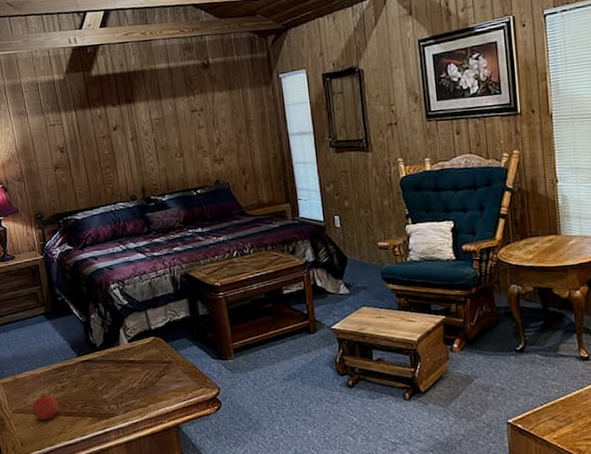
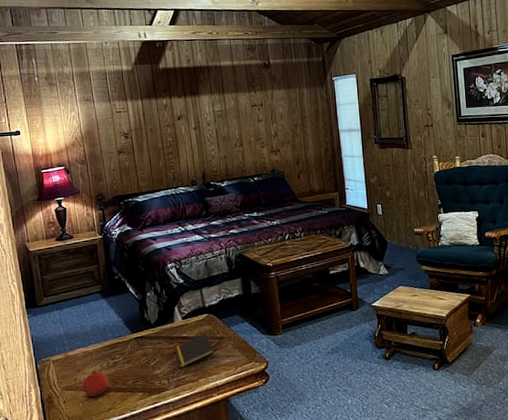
notepad: none [121,357,163,393] -> present [174,333,215,368]

